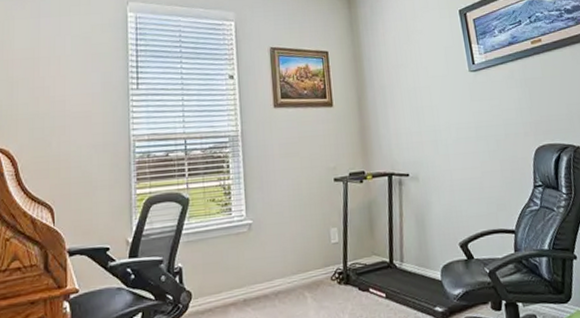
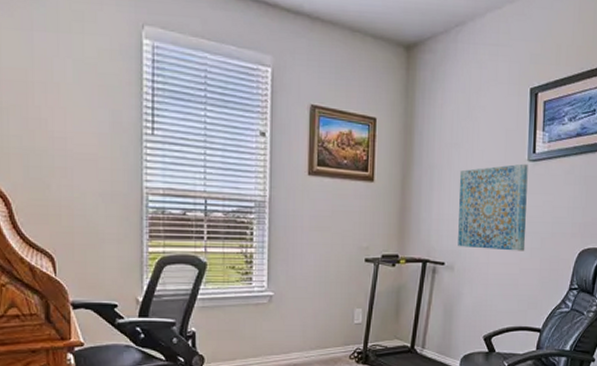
wall art: none [409,74,483,158] -> present [458,163,528,251]

